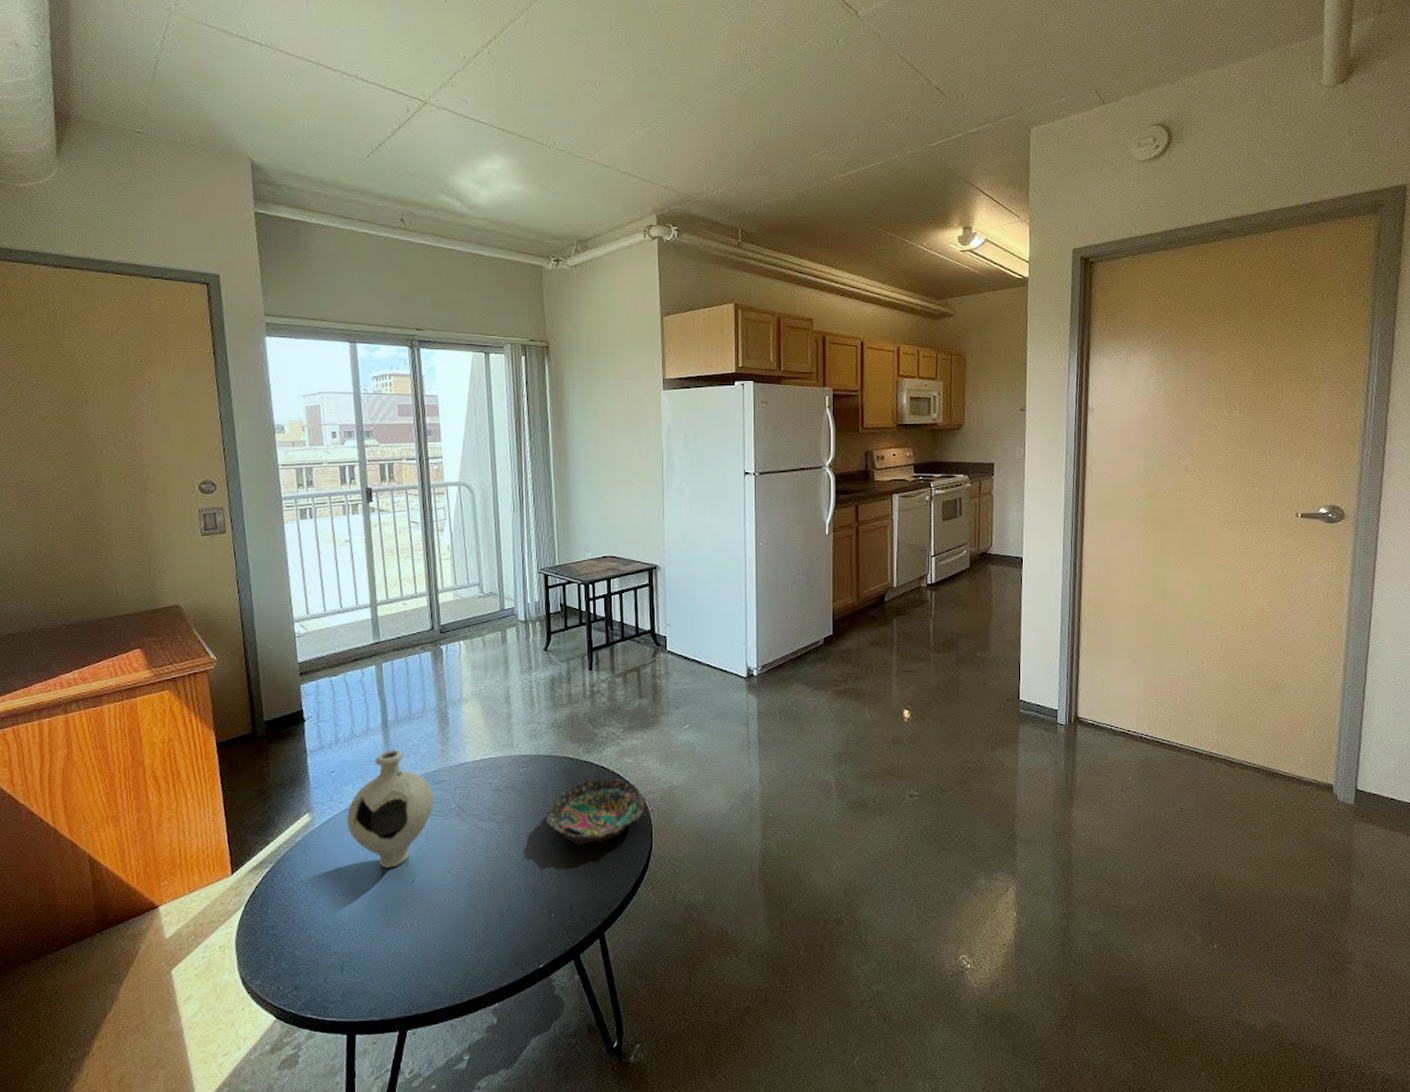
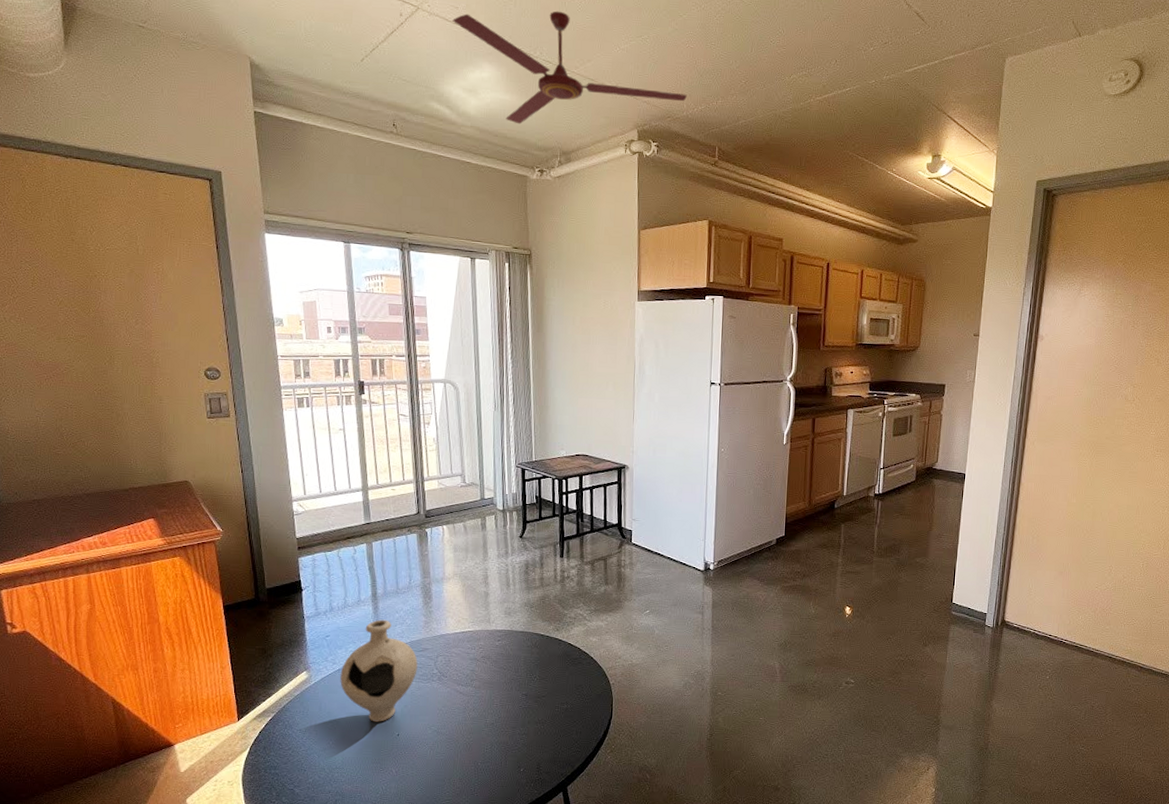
ceiling fan: none [461,100,706,214] -> present [452,11,687,124]
bowl: present [546,779,647,845] -> none [518,654,609,711]

